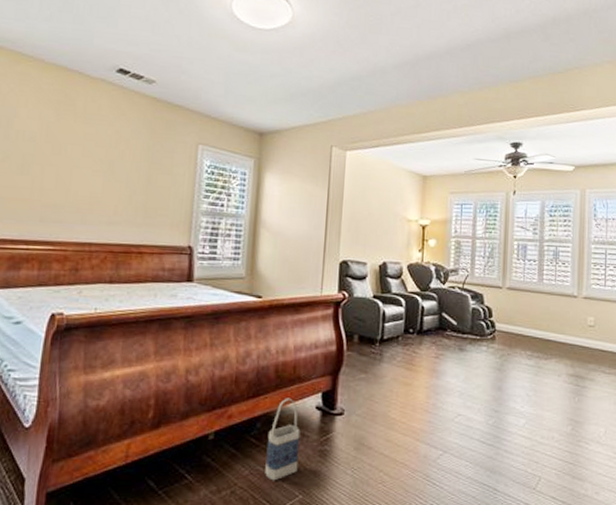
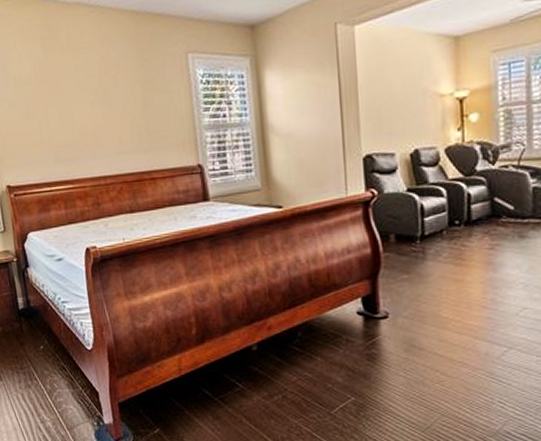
bag: present [265,398,300,481] -> none [310,305,346,385]

